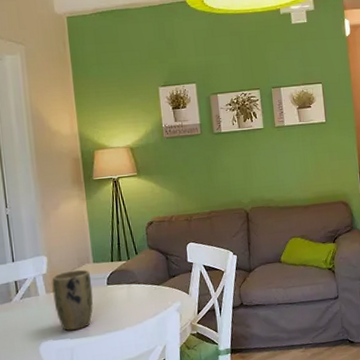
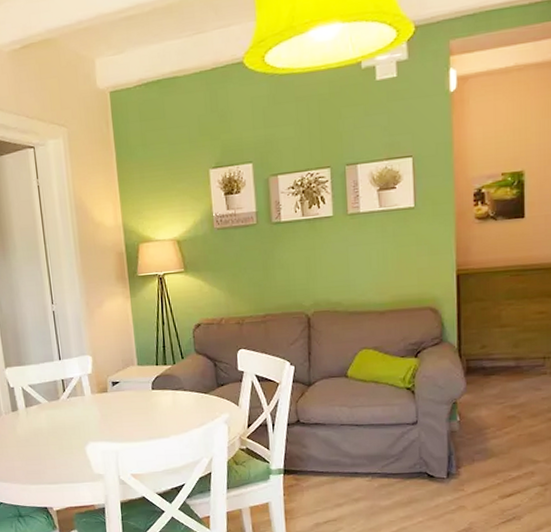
plant pot: present [52,269,93,331] -> none [97,371,138,434]

